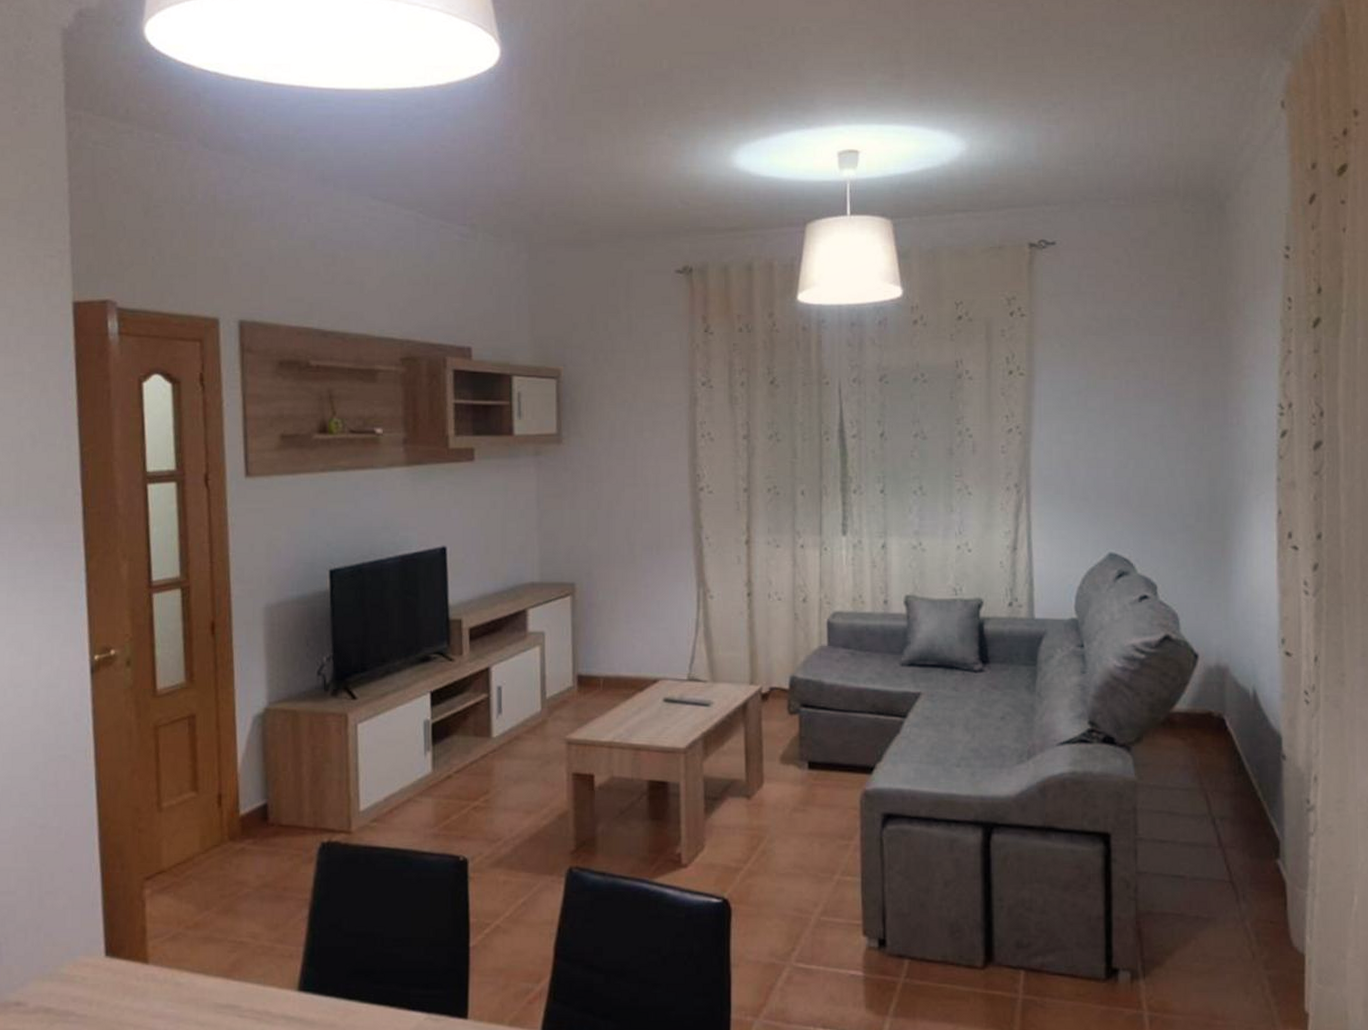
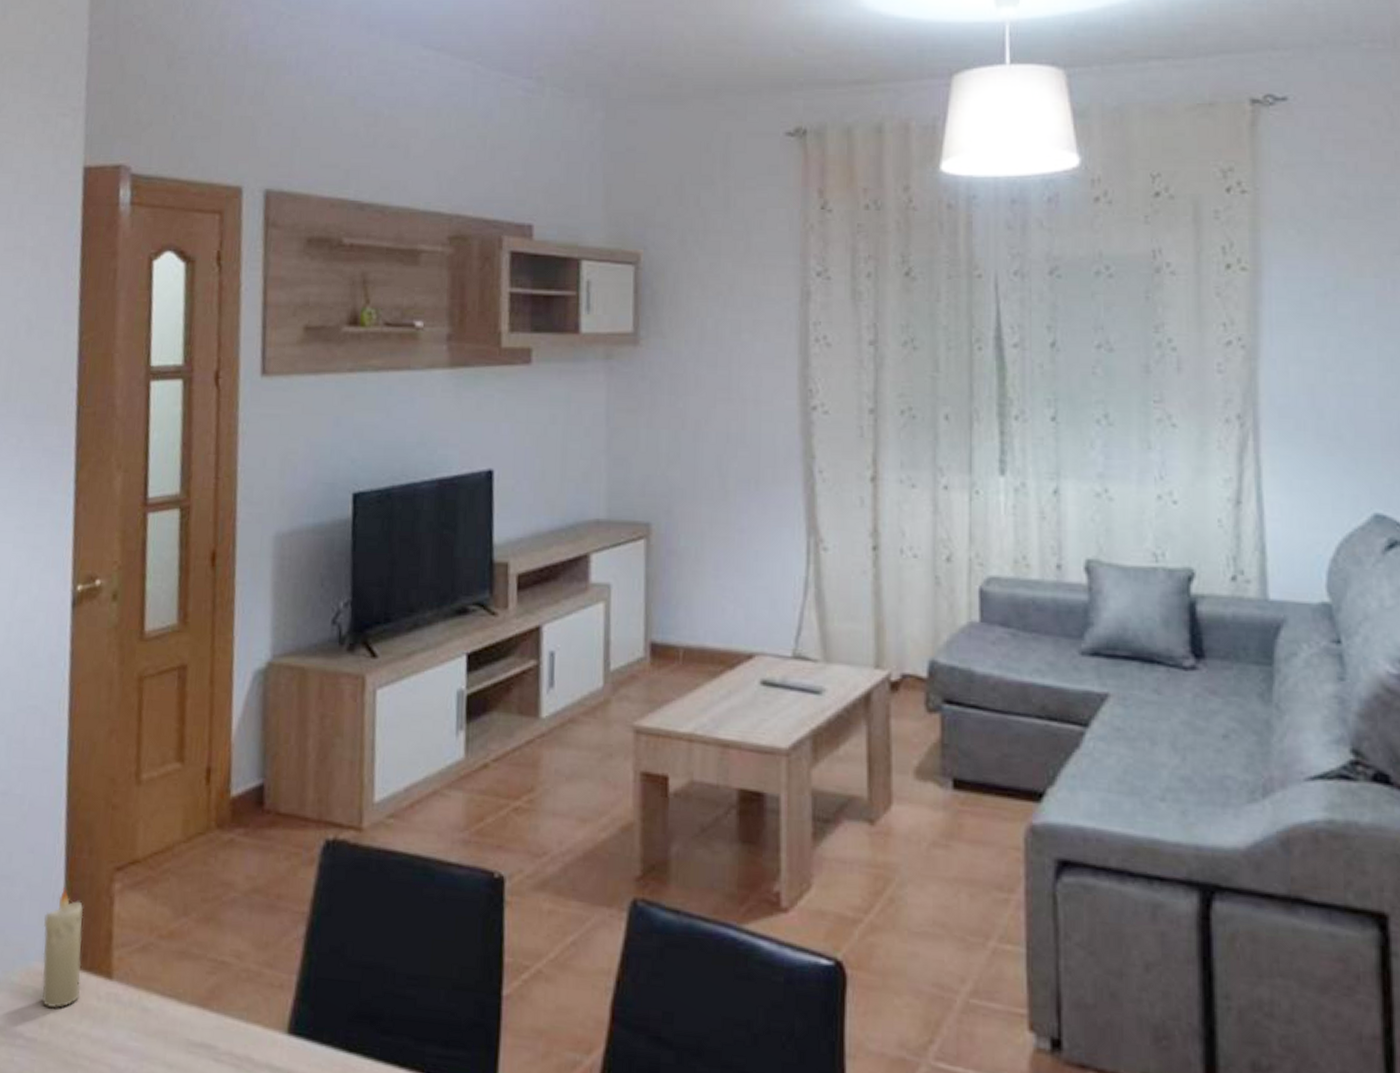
candle: none [86,897,122,991] -> present [41,888,83,1009]

